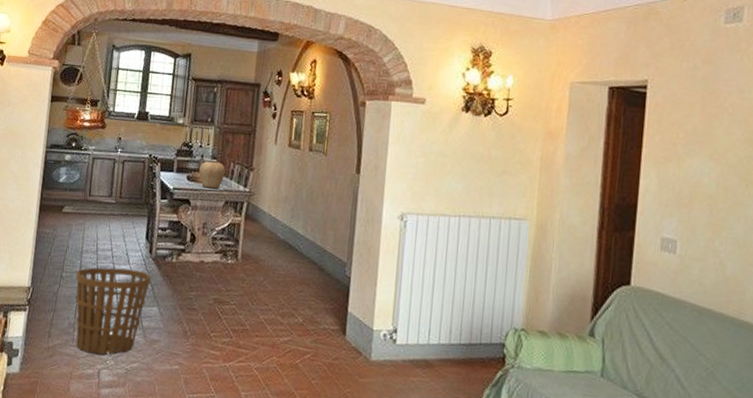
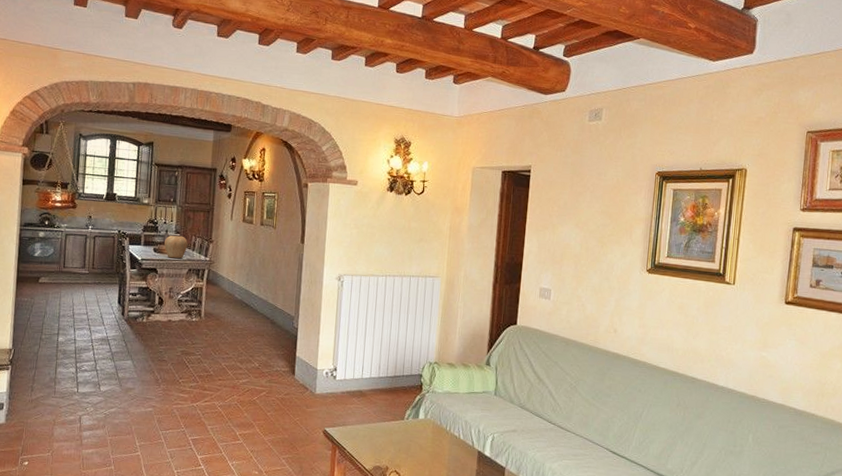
basket: present [75,267,151,355] -> none [54,329,124,404]

